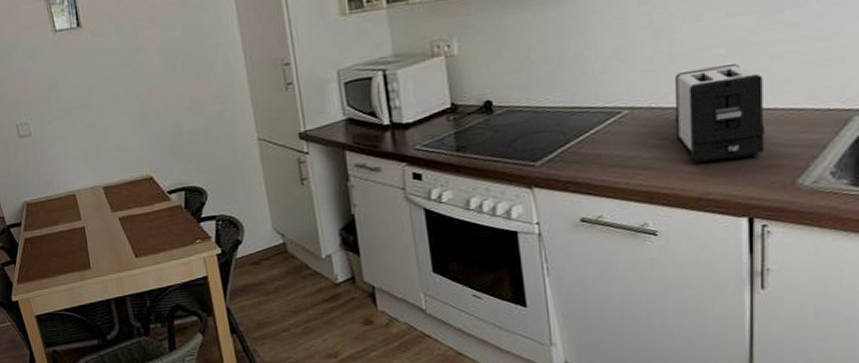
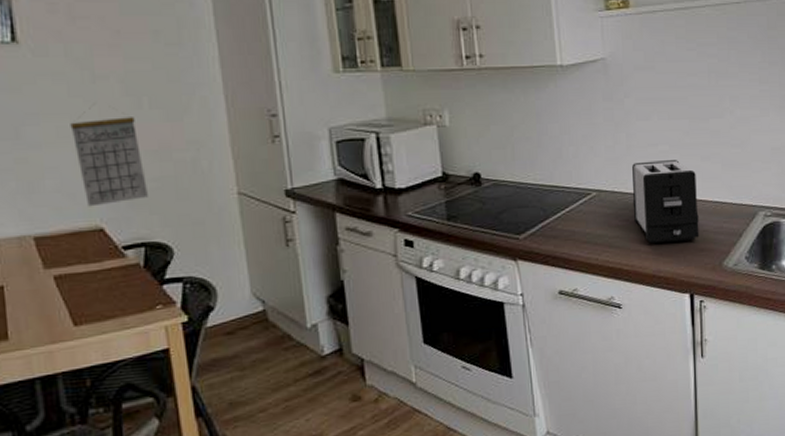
calendar: none [123,75,185,160] -> present [70,108,148,207]

